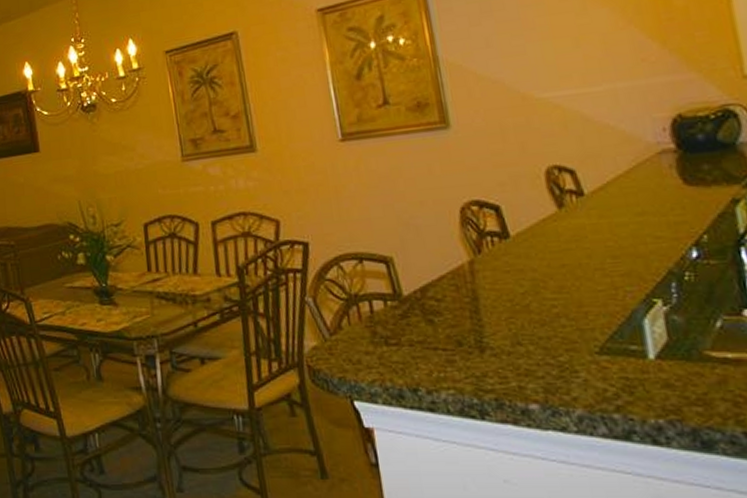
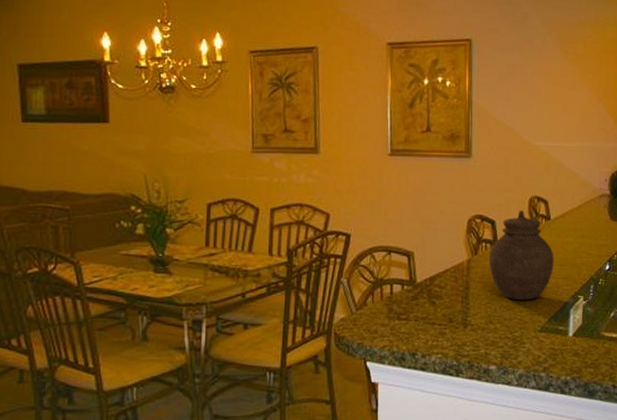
jar: none [498,186,604,312] -> present [488,210,554,301]

